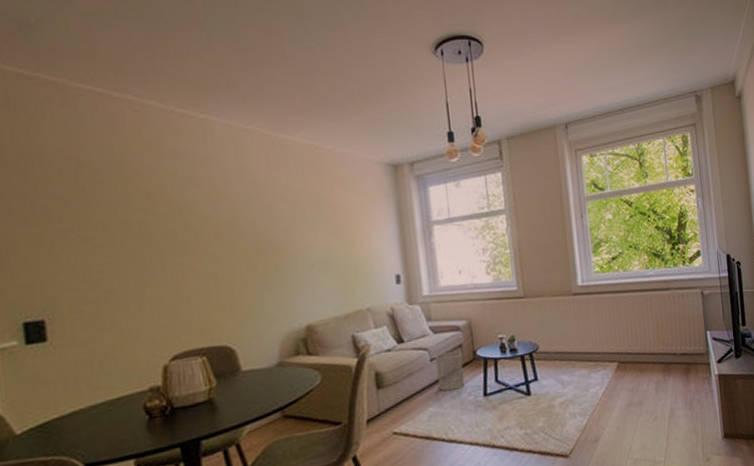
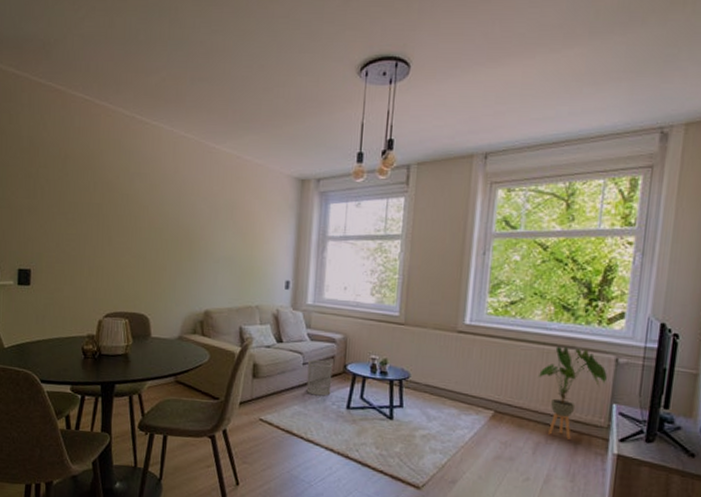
house plant: none [647,288,698,372] -> present [539,346,607,439]

